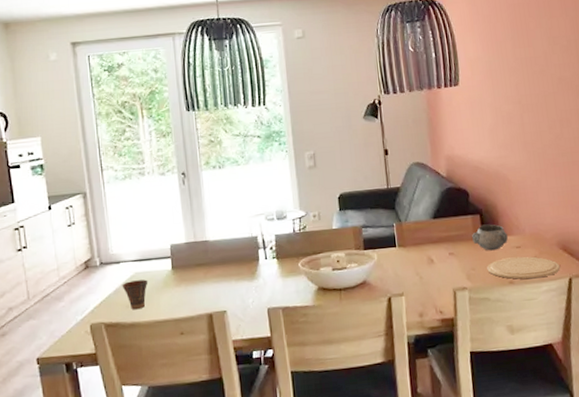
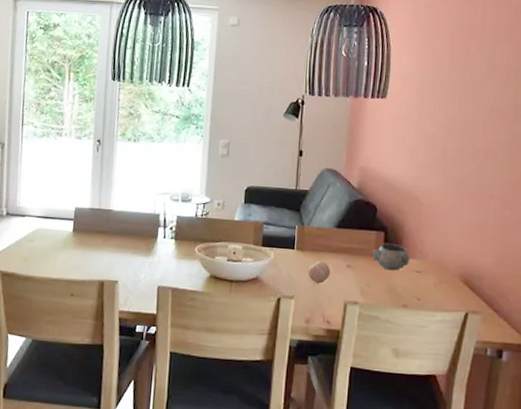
cup: present [122,279,148,310] -> none [23,235,49,265]
apple: none [413,253,435,277] -> present [308,260,331,284]
plate: present [487,256,560,279] -> none [382,280,458,307]

